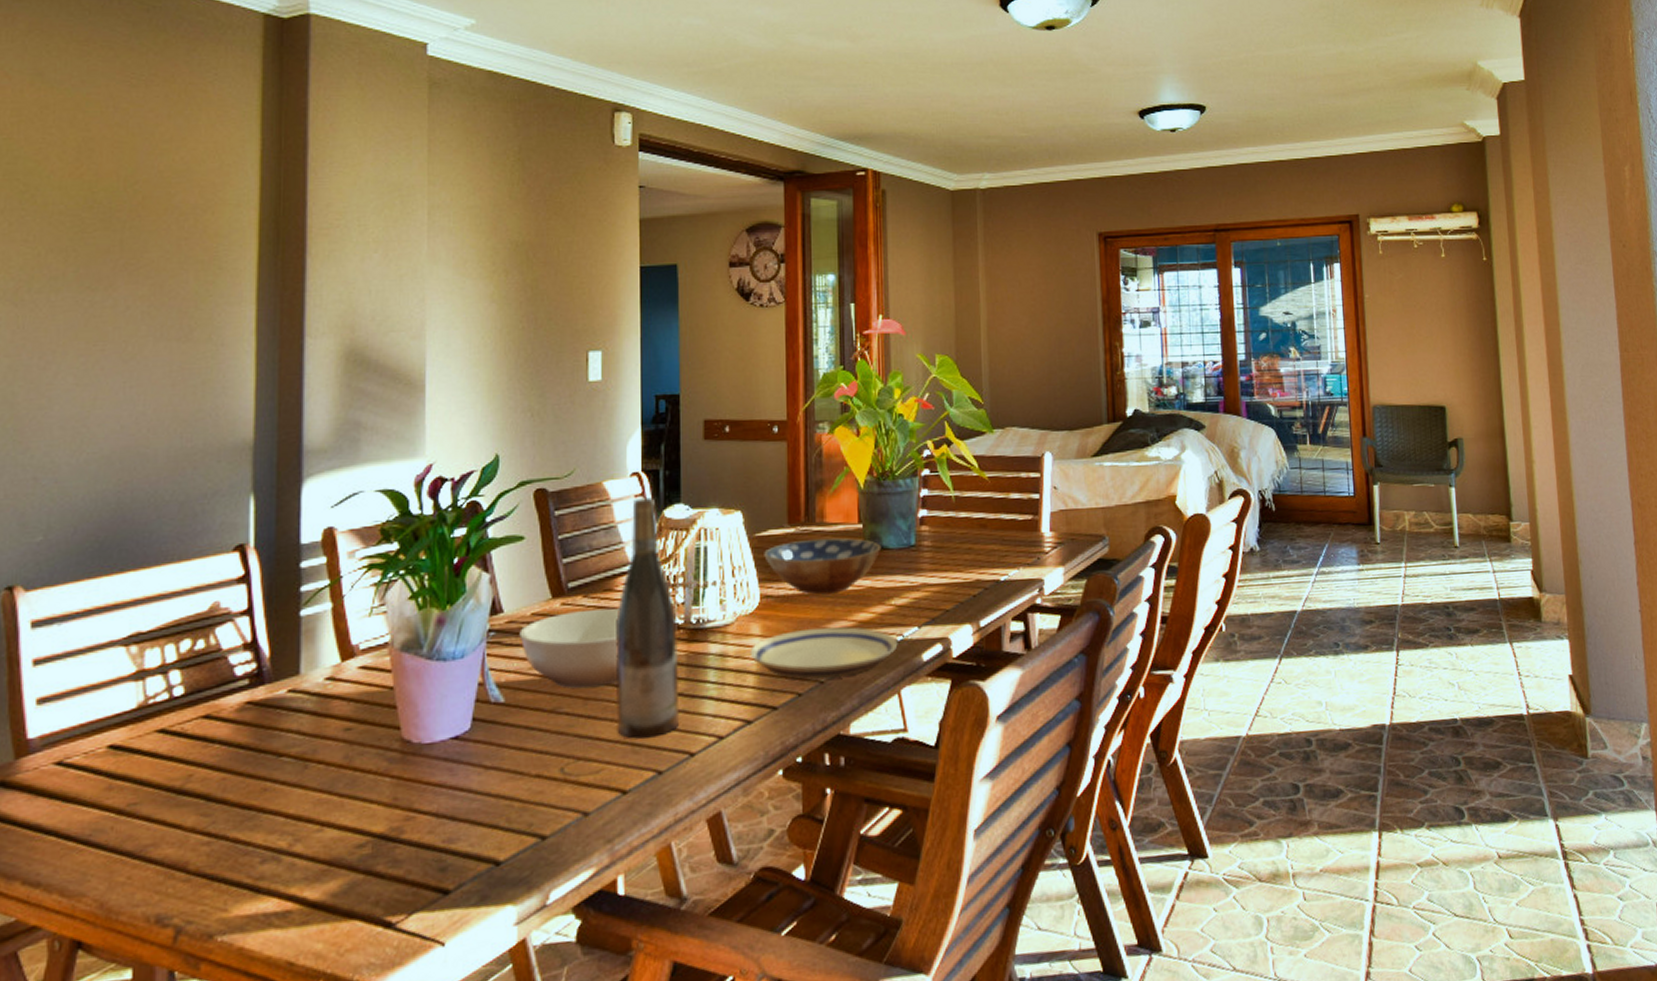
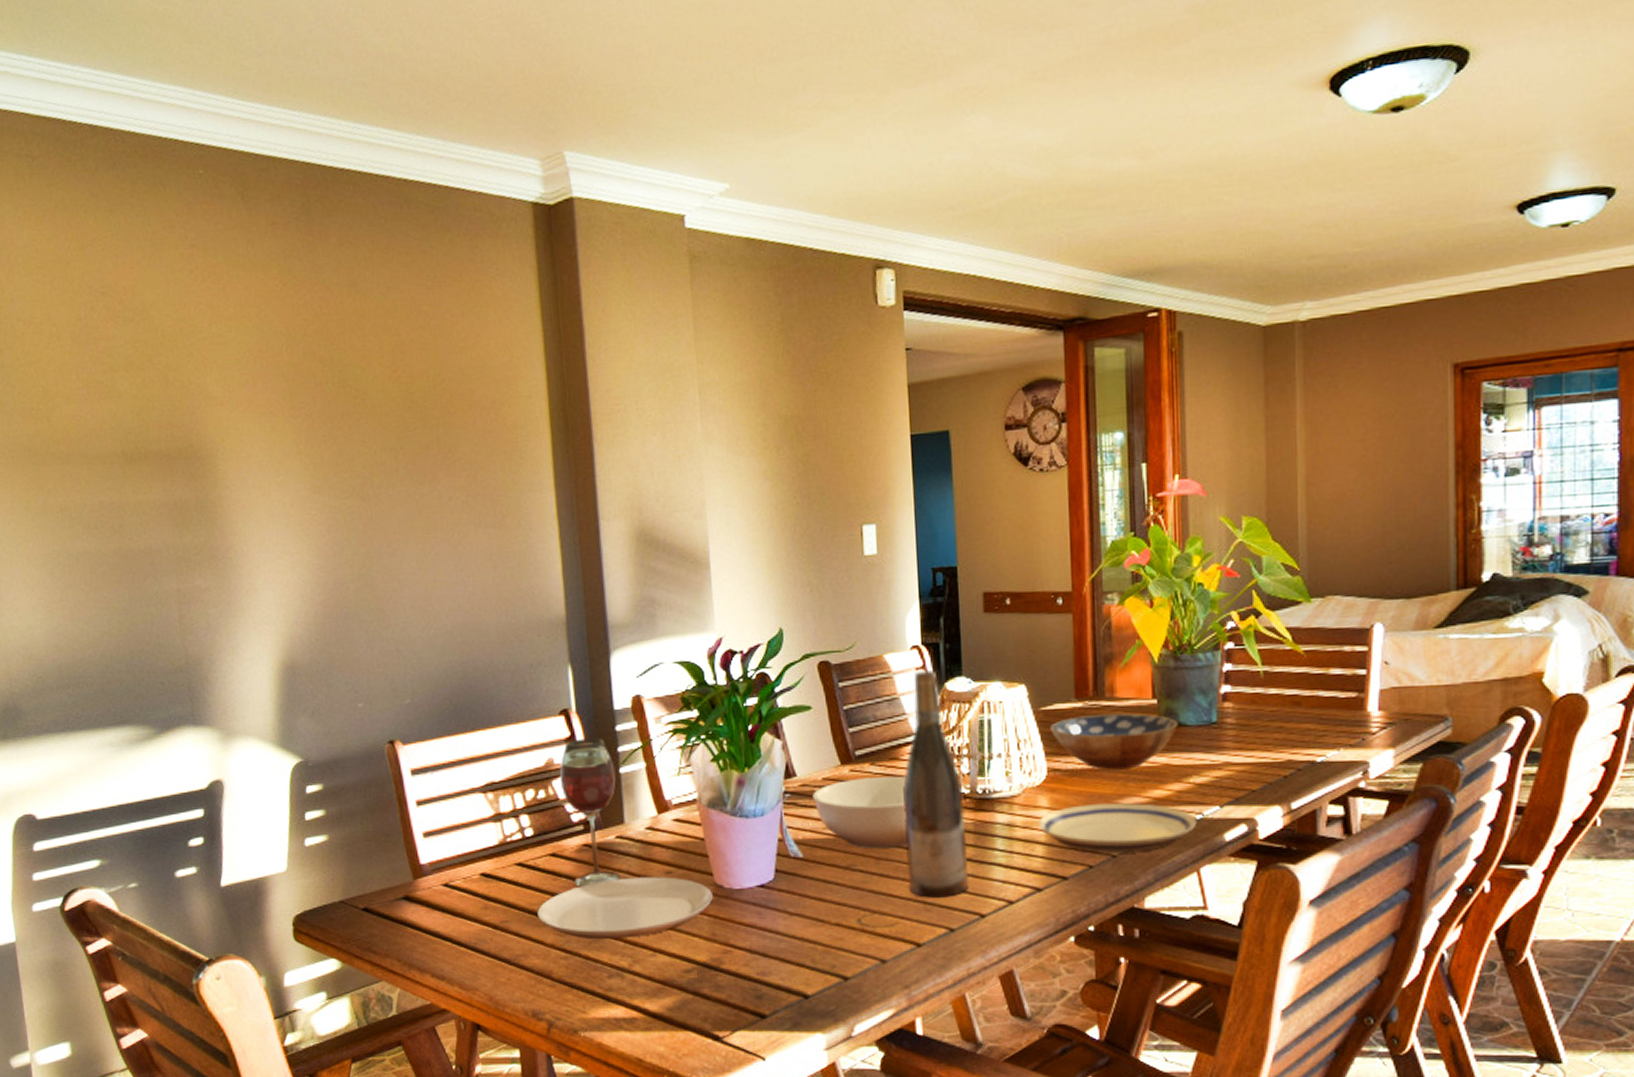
plate: none [178,734,398,817] -> present [537,877,713,940]
wineglass: none [226,576,295,754] -> present [560,738,620,887]

